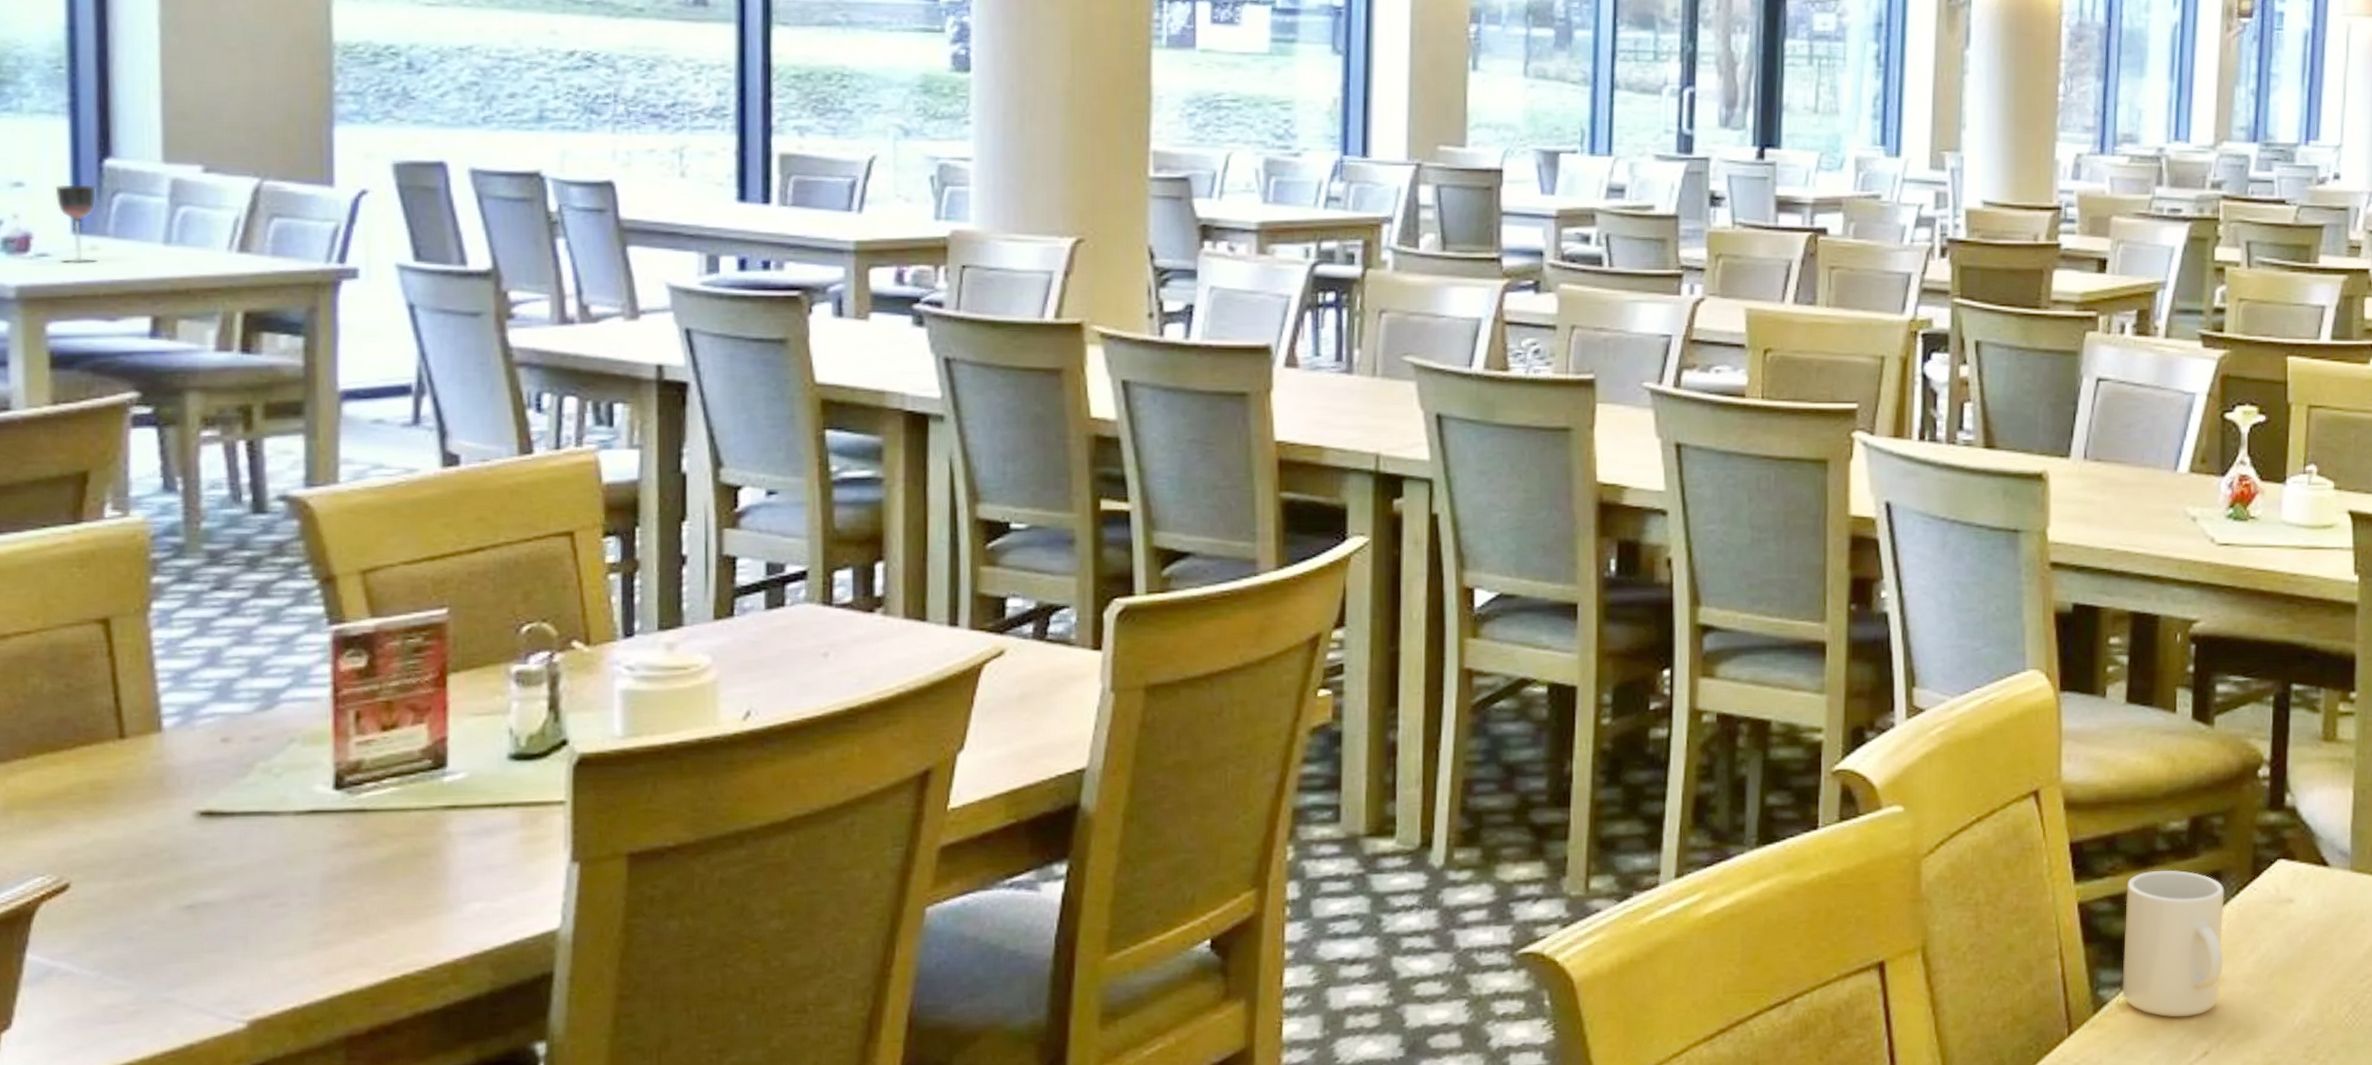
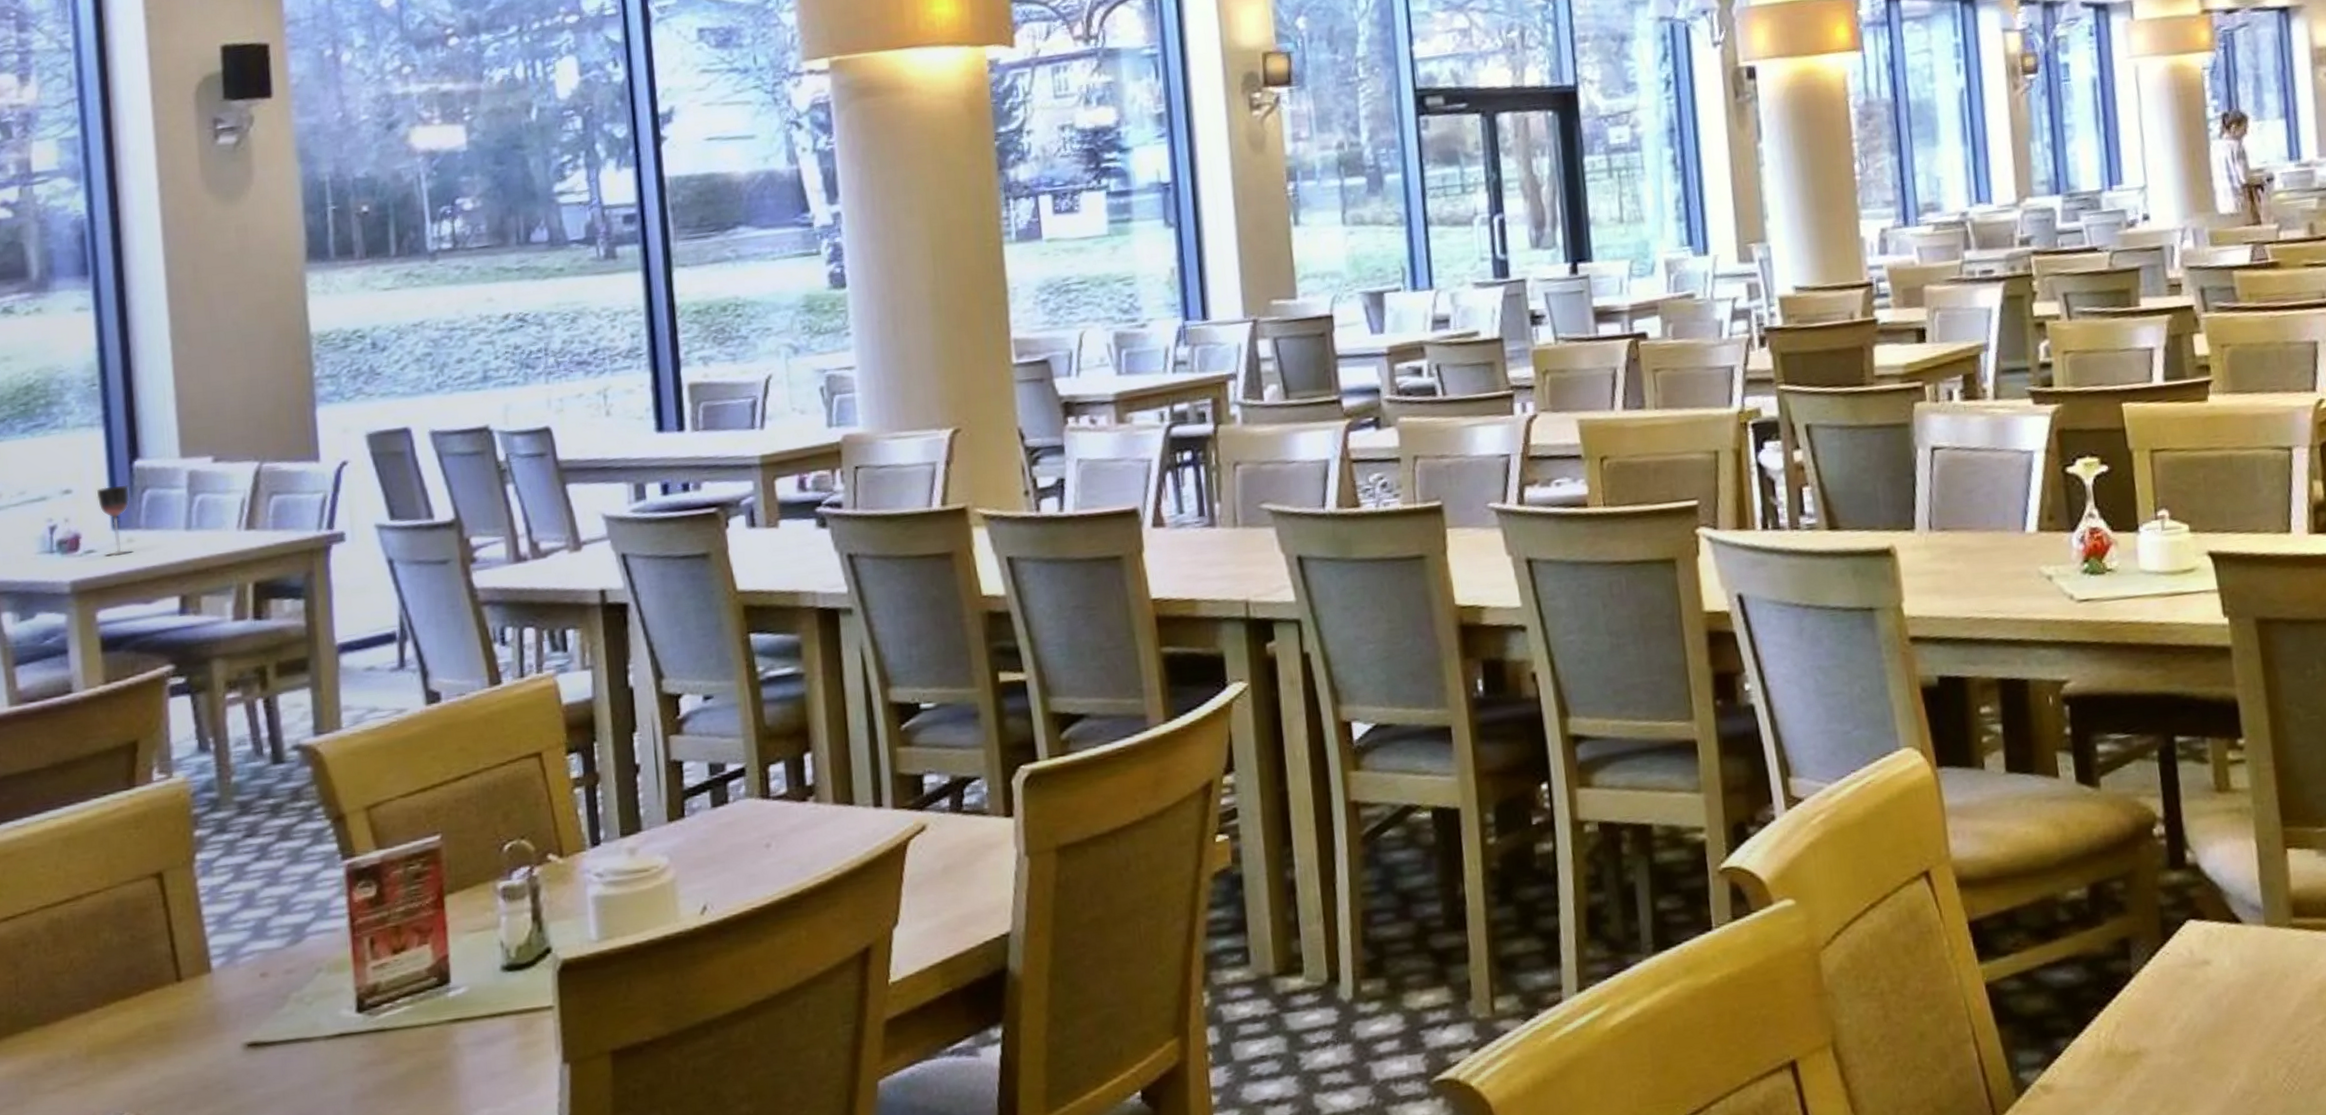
cup: present [2122,870,2225,1018] -> none [2033,940,2146,1096]

